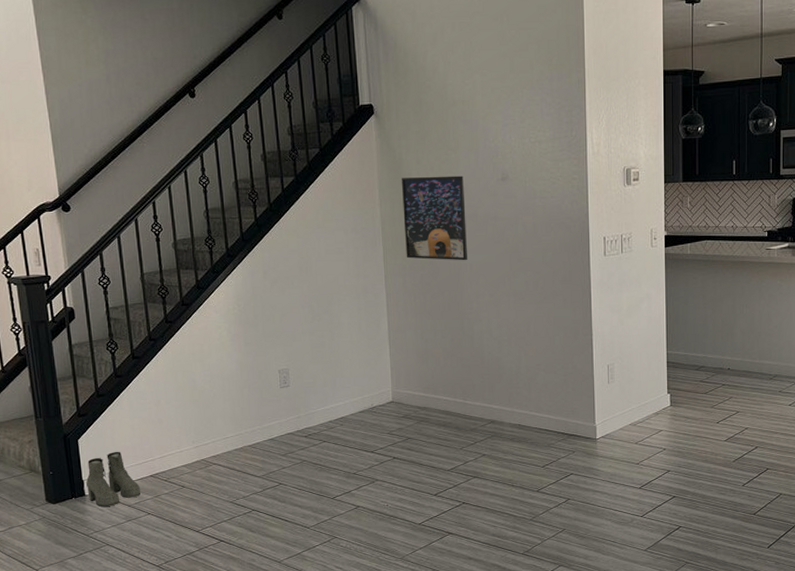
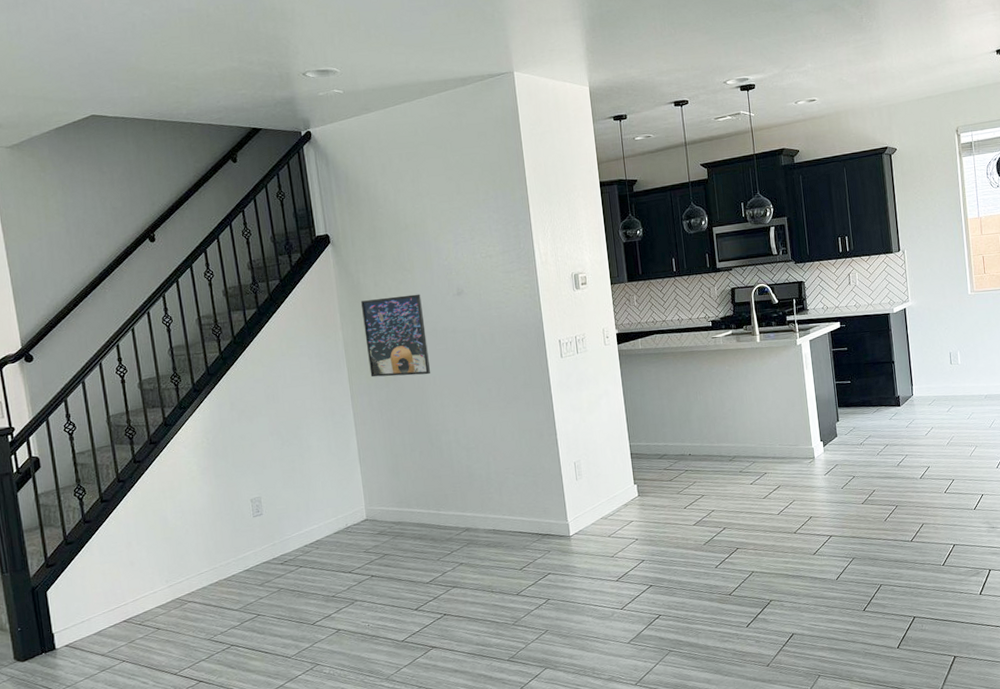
boots: present [85,451,142,506] -> none [56,599,115,659]

